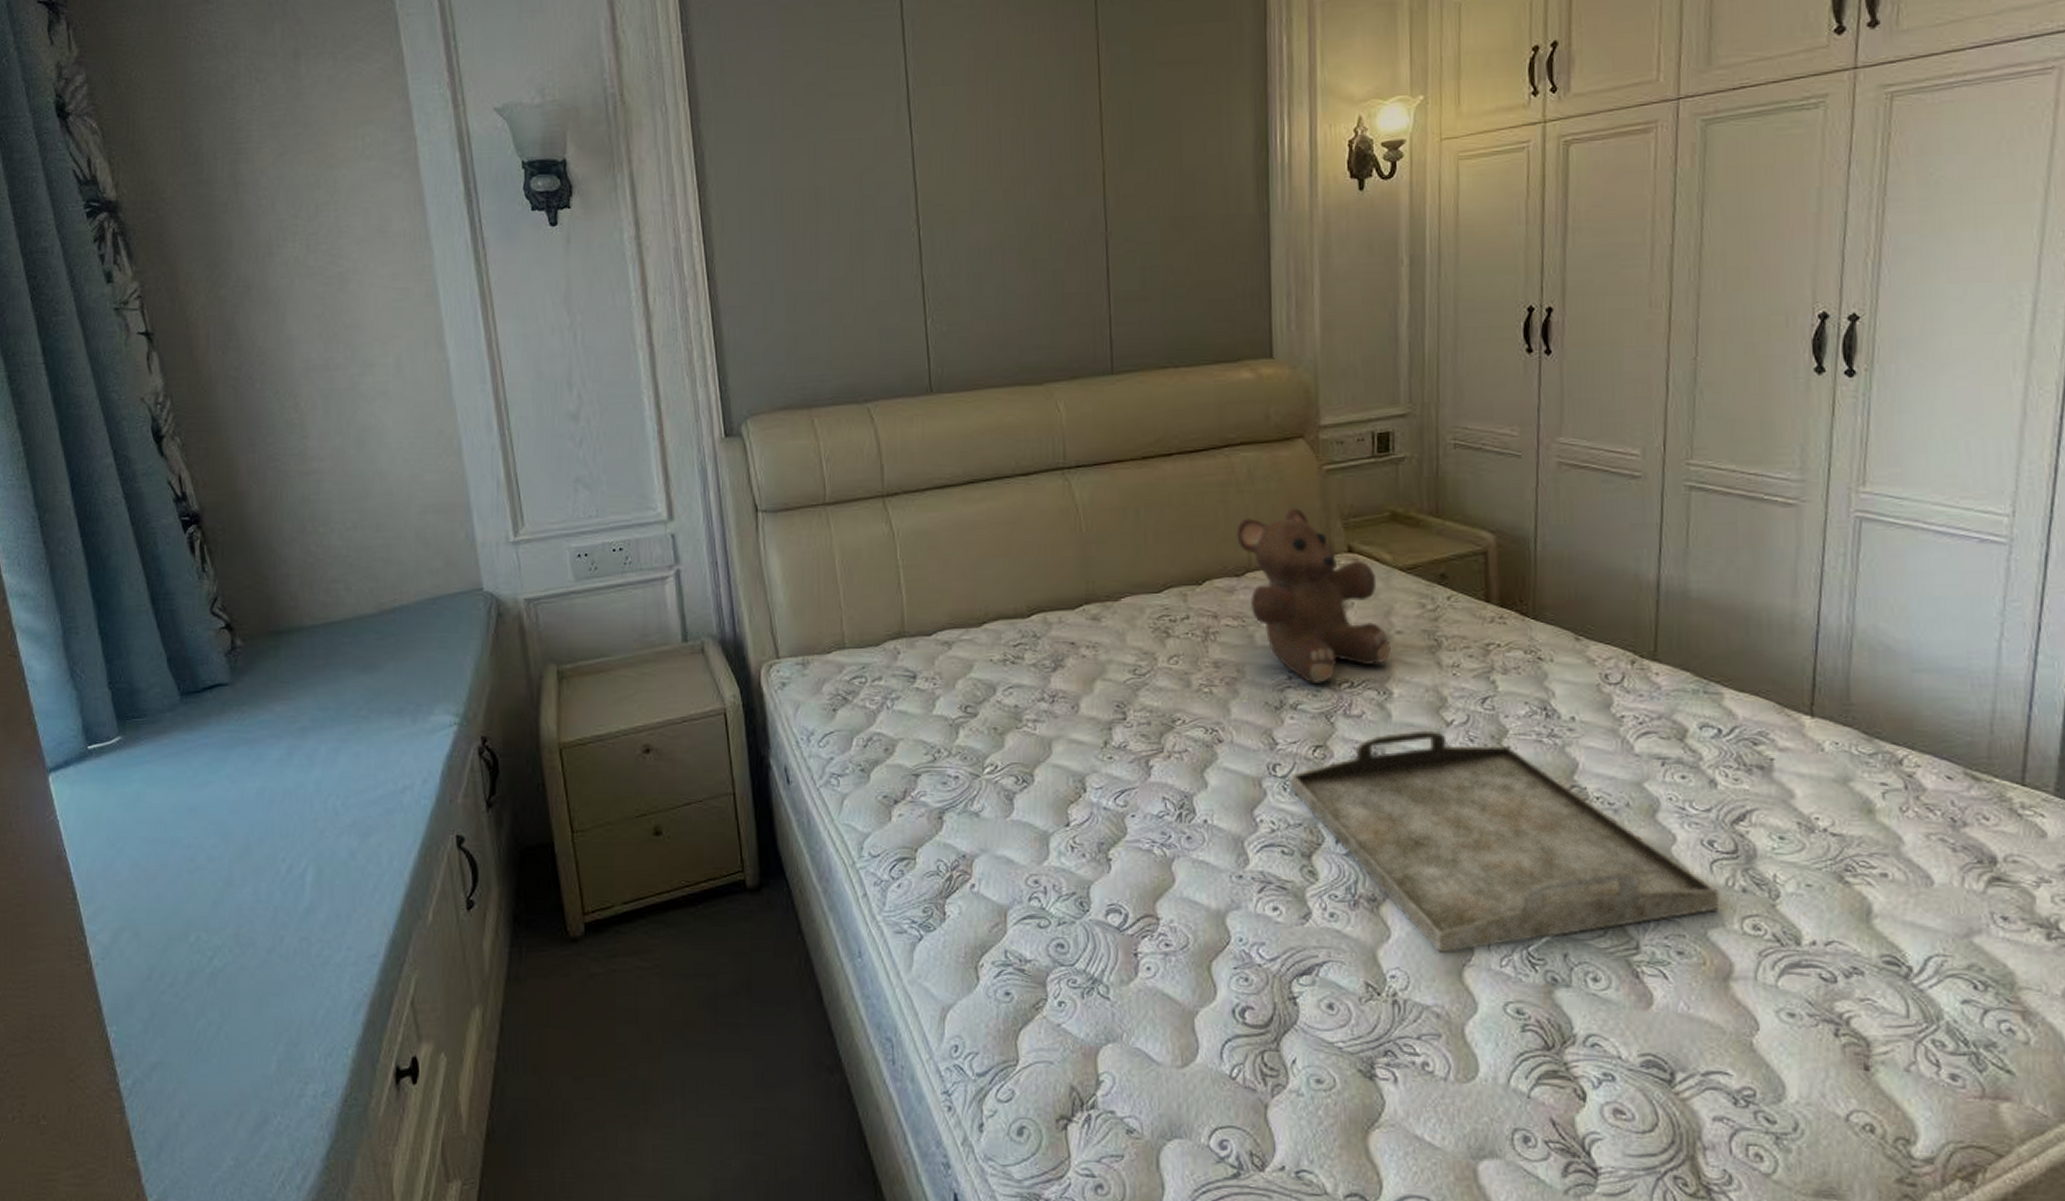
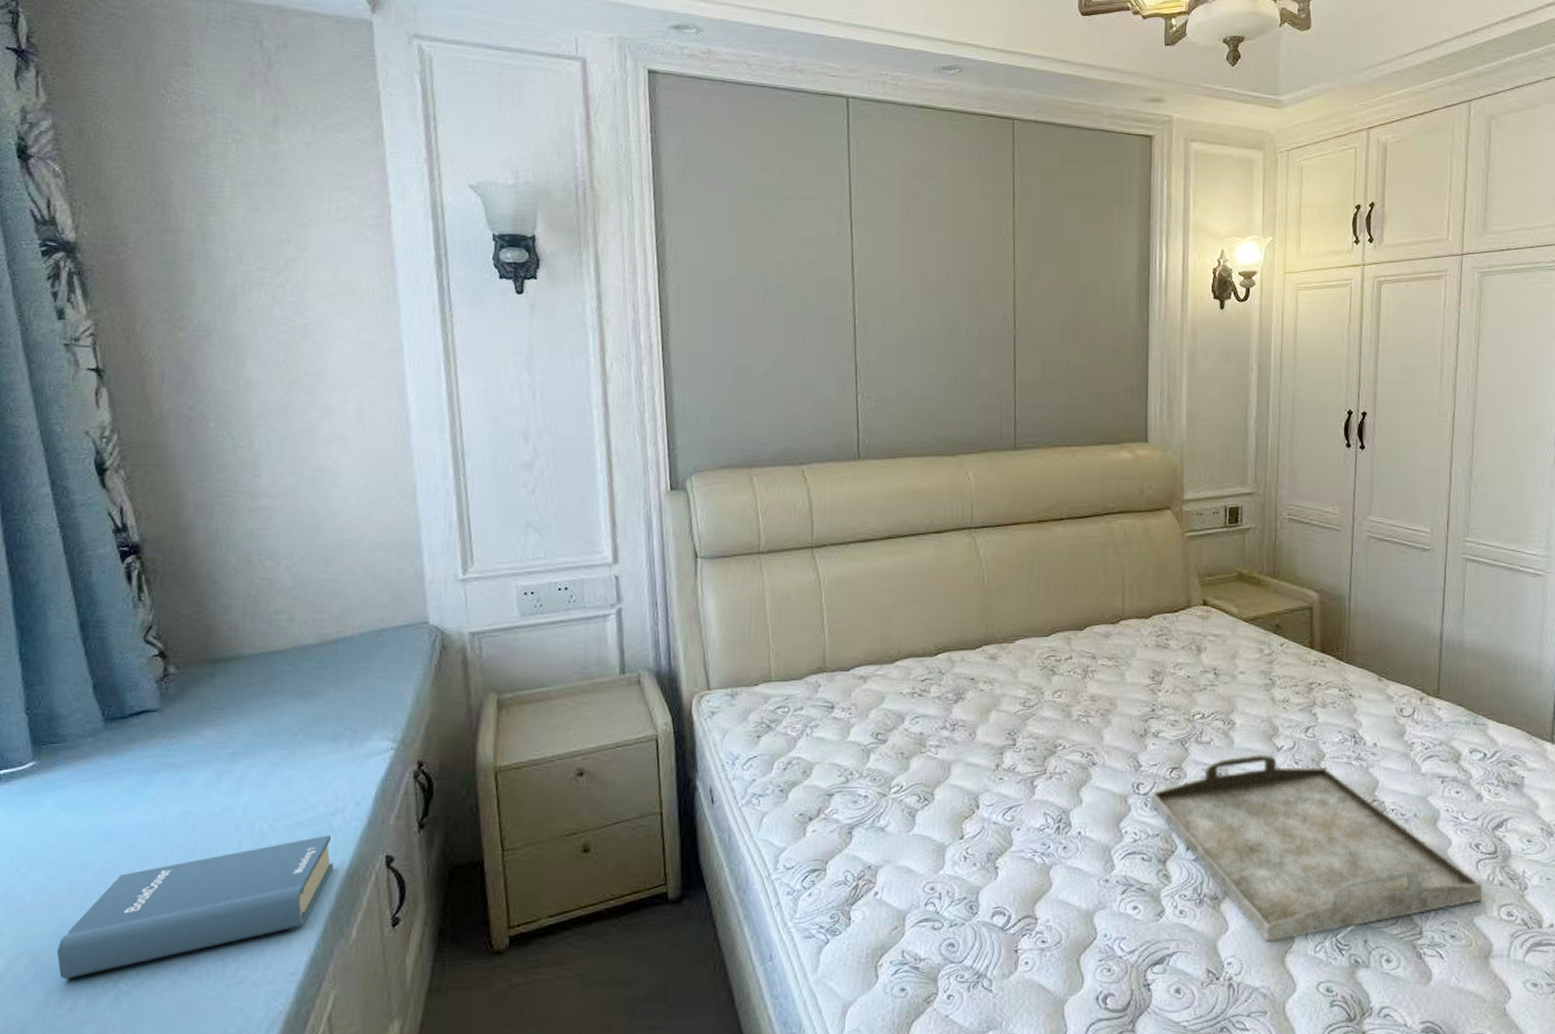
hardback book: none [155,813,407,954] -> present [56,835,334,979]
teddy bear: present [1236,507,1390,683] -> none [1113,567,1235,715]

